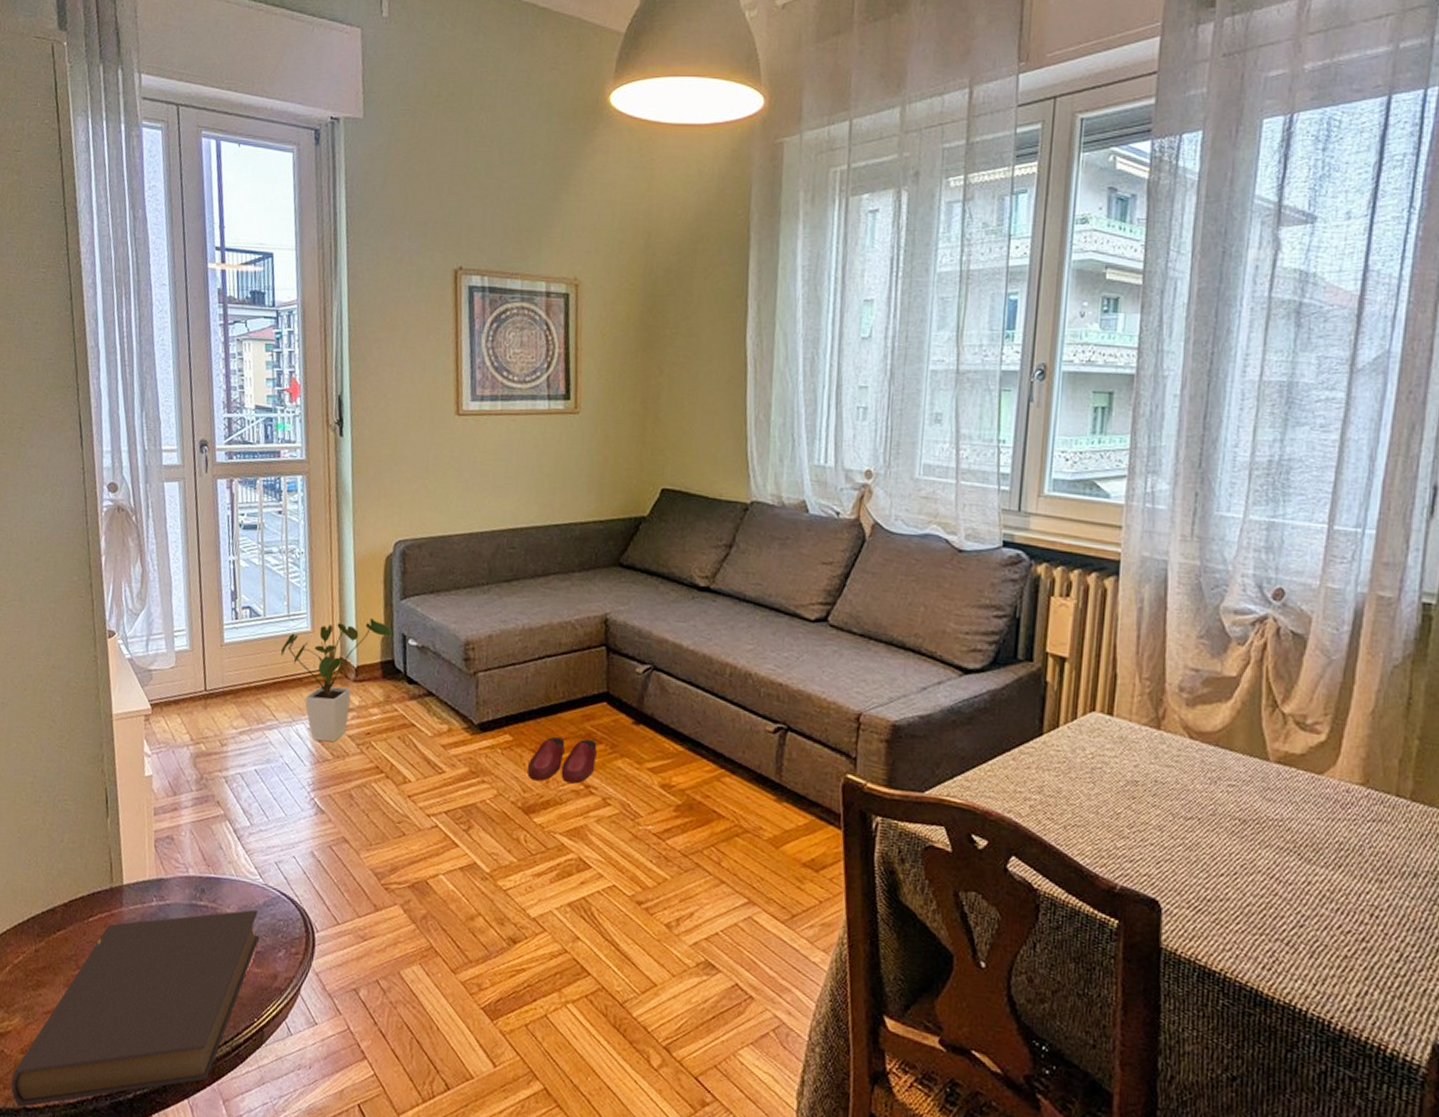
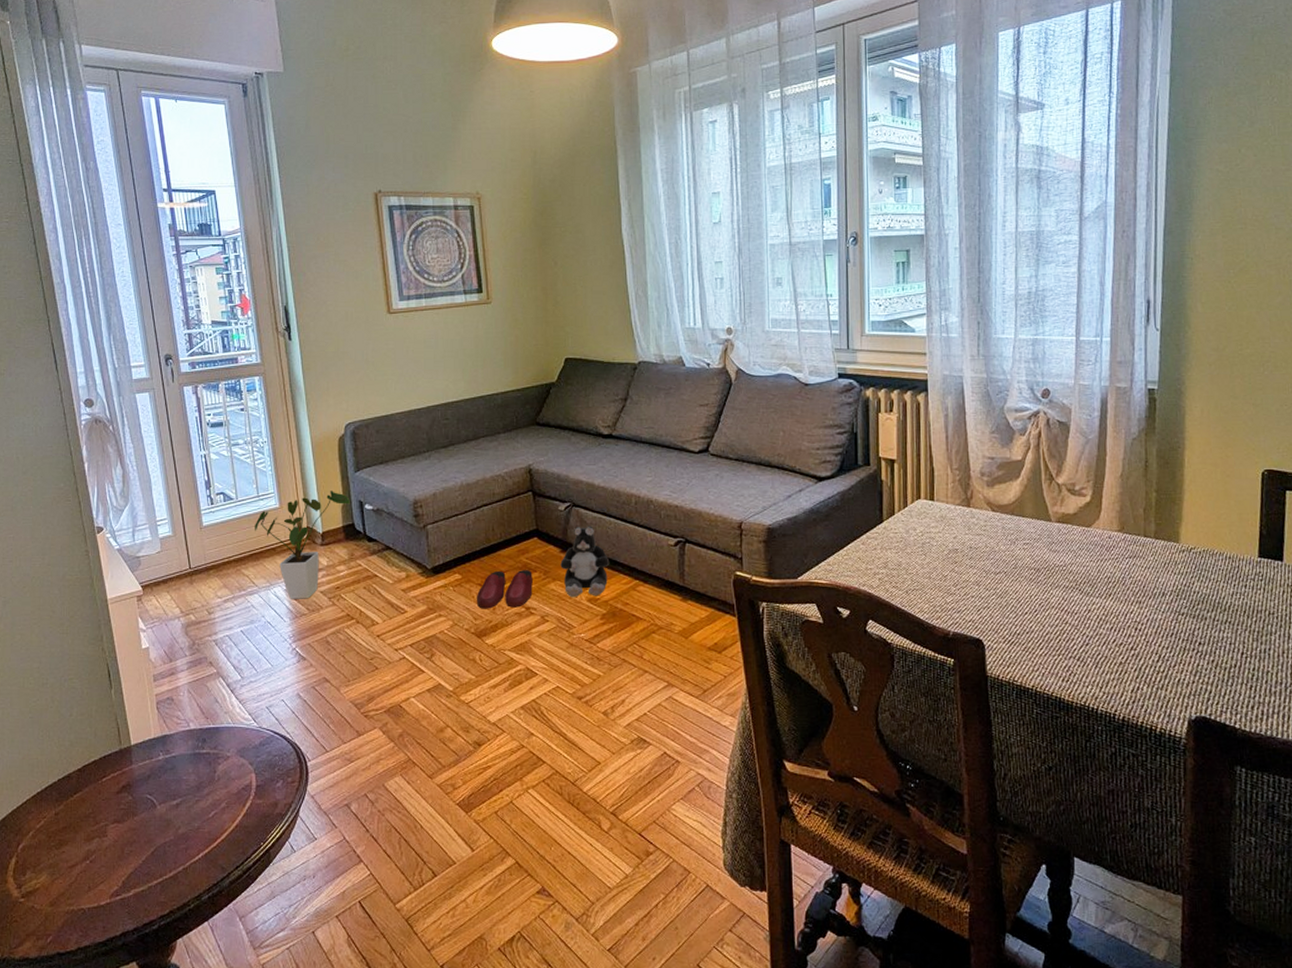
book: present [11,909,259,1107] -> none [43,750,258,953]
plush toy: none [631,695,692,783] -> present [560,526,610,598]

